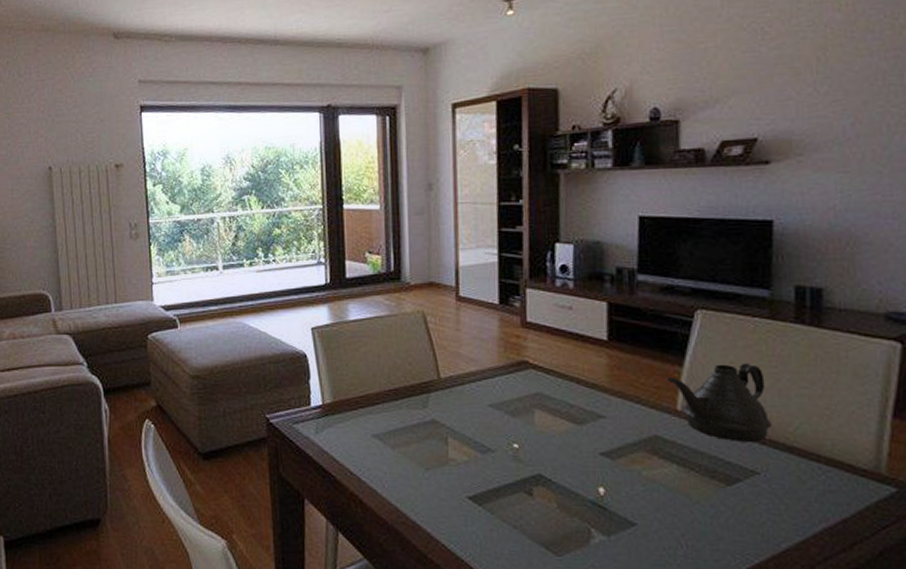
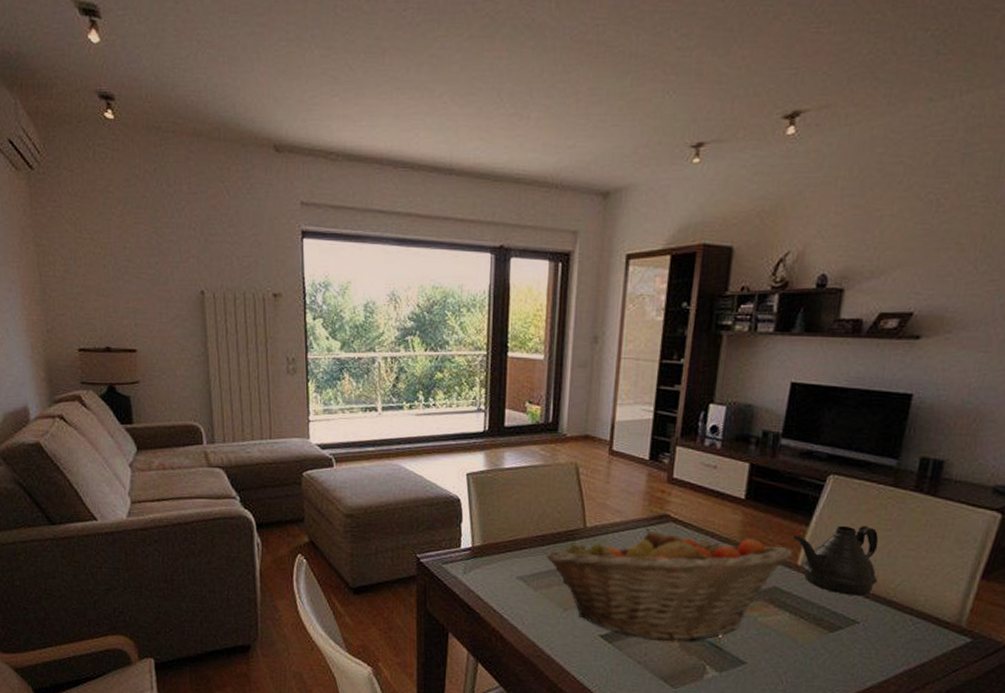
fruit basket: none [400,375,671,502] -> present [546,527,793,642]

